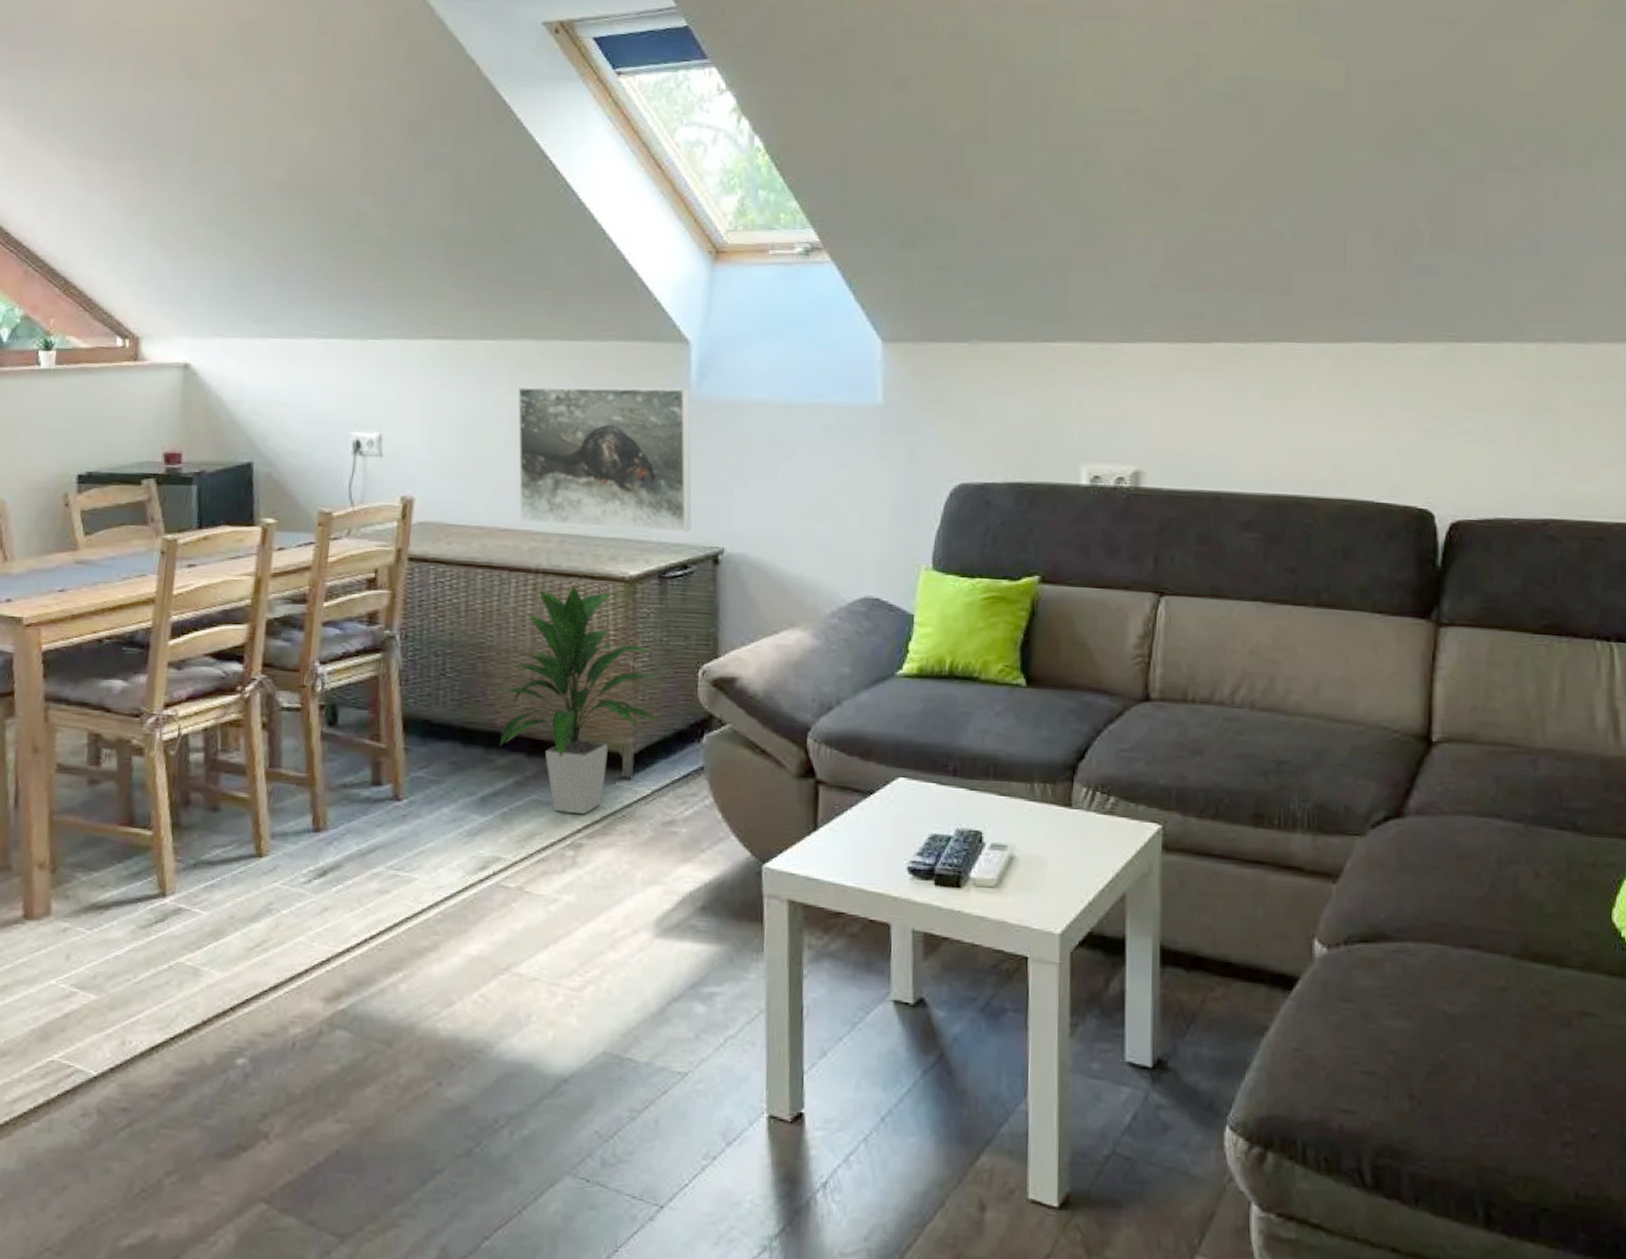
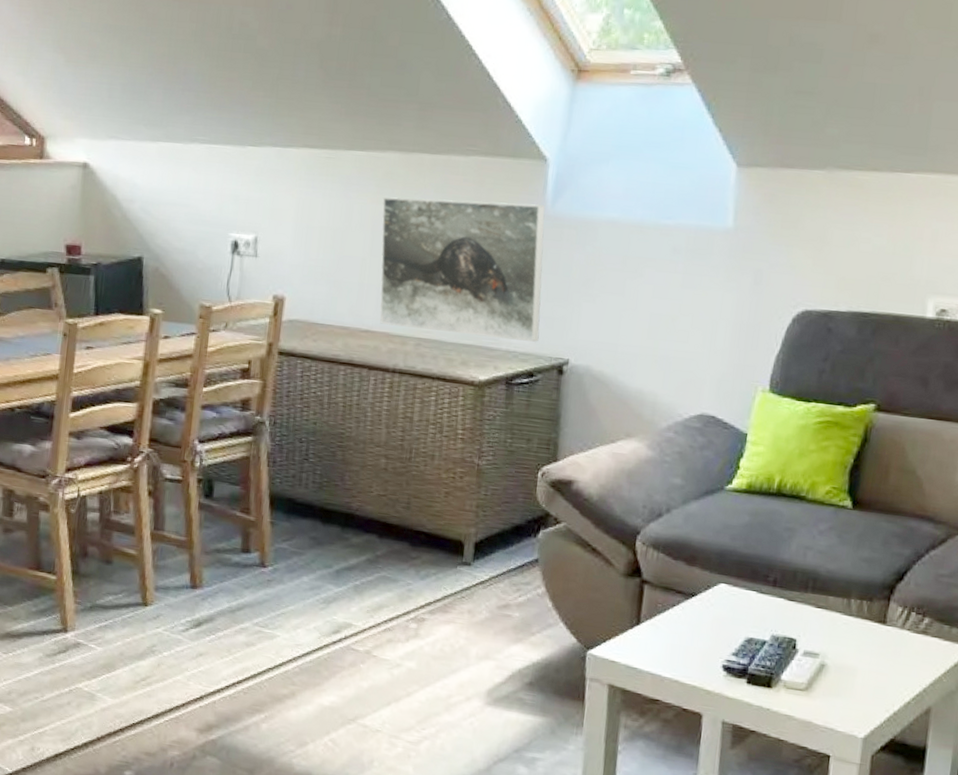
indoor plant: present [497,584,662,815] -> none [354,385,502,593]

